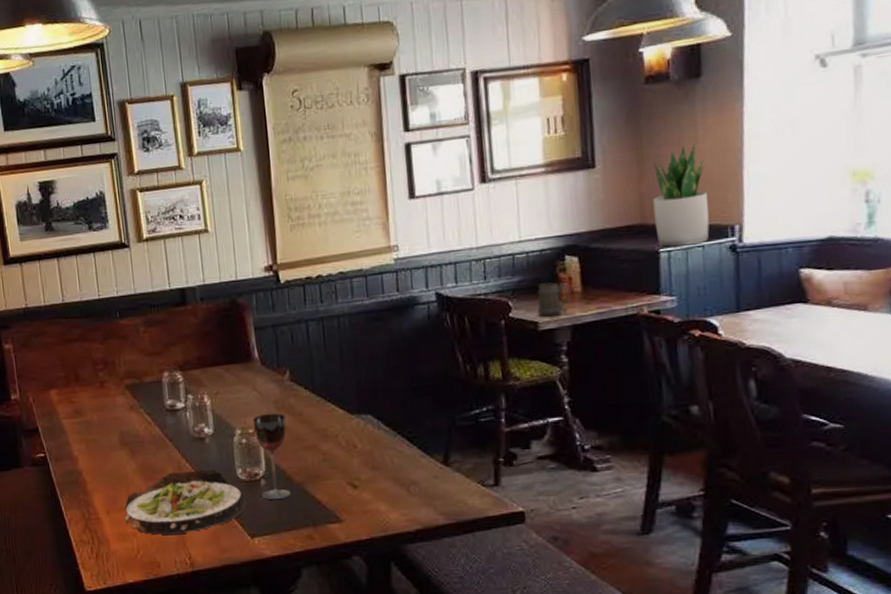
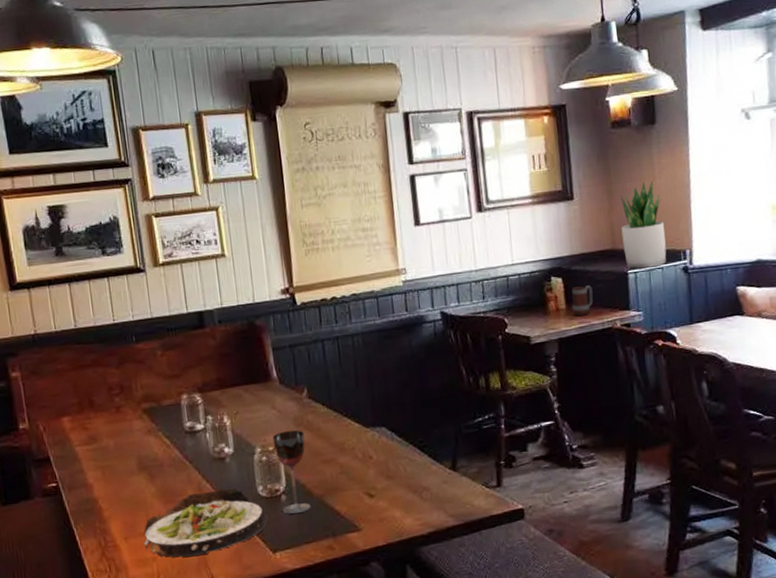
beer mug: present [537,282,572,318] -> none [529,300,558,333]
beer mug: none [589,266,616,301] -> present [571,285,593,317]

